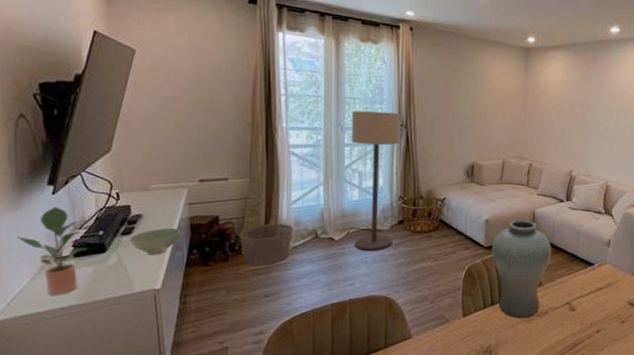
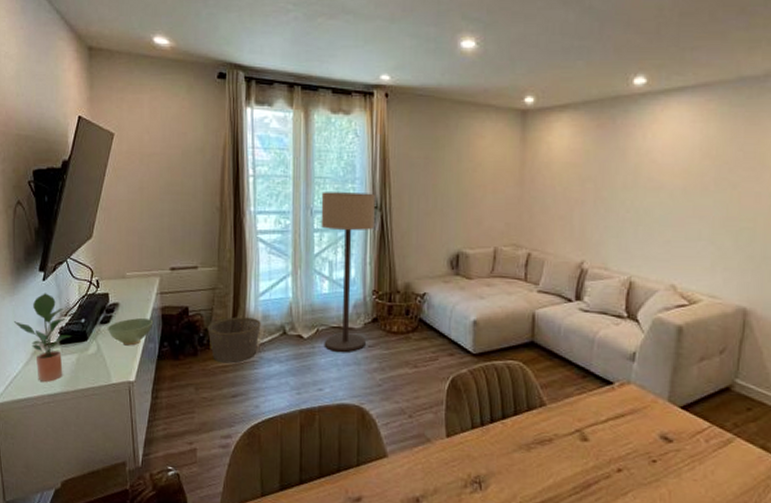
vase: present [492,220,552,319] -> none [481,322,557,446]

